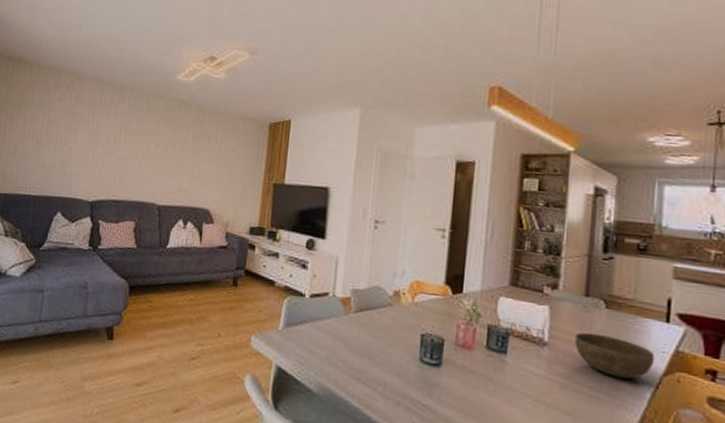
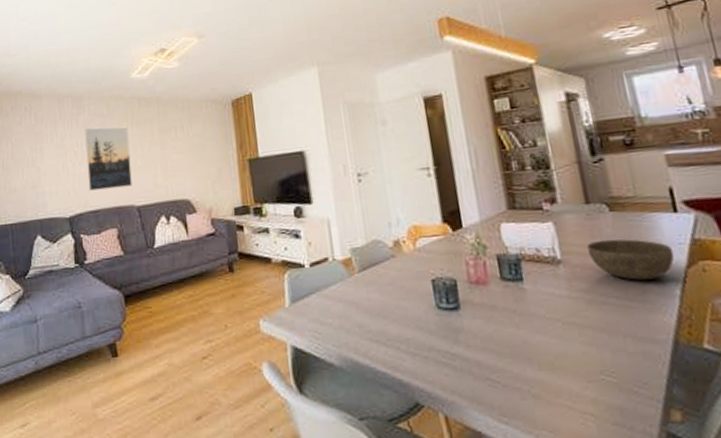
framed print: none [114,120,164,185] -> present [85,127,132,191]

